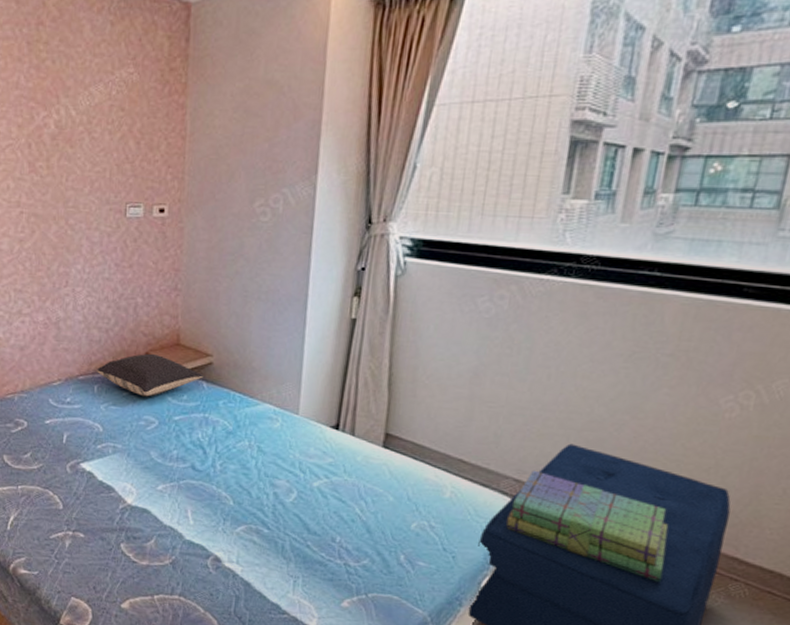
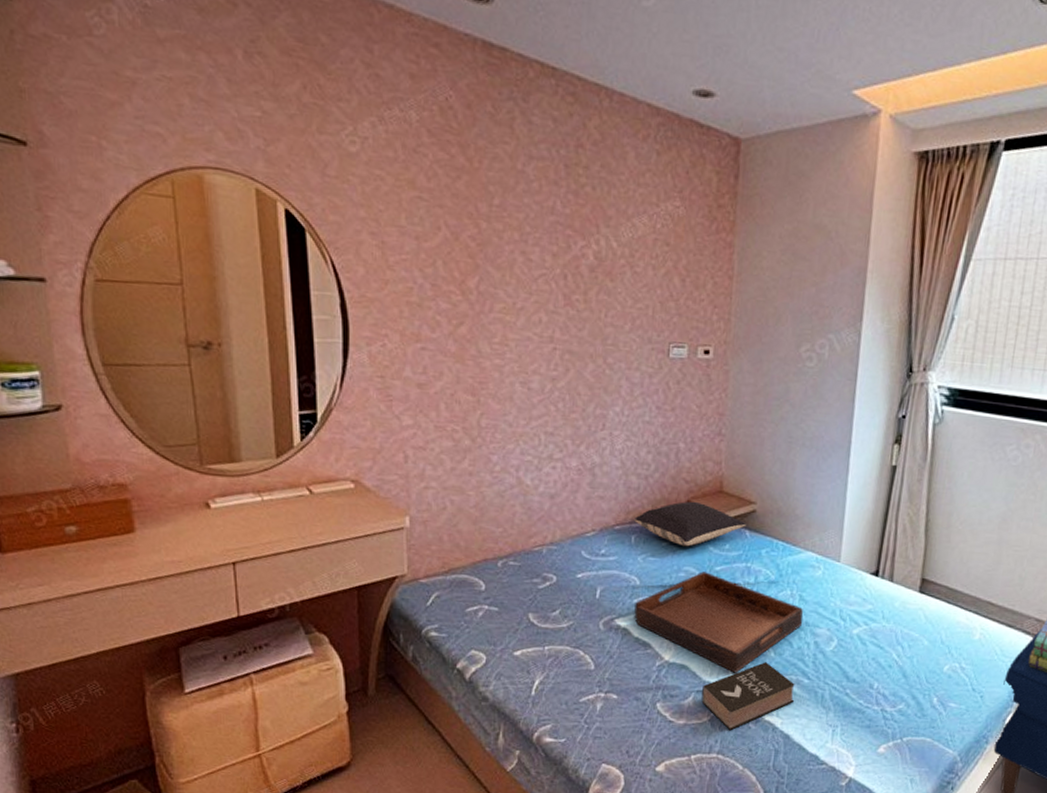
serving tray: none [98,421,262,520] -> present [634,571,804,673]
book: none [163,510,255,575] -> present [701,662,795,731]

